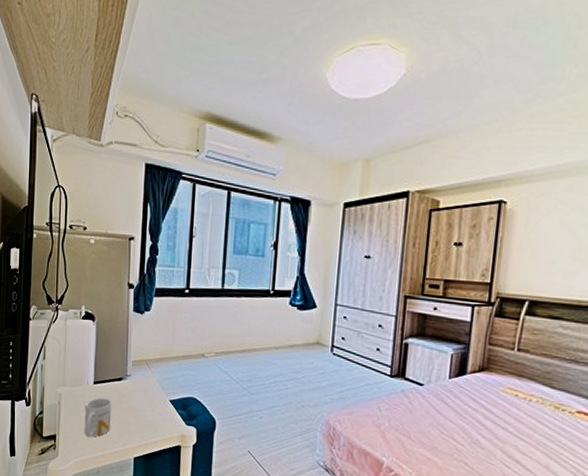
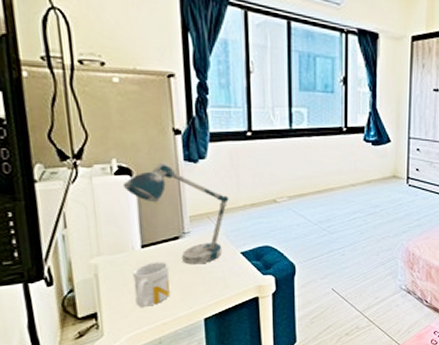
desk lamp: none [86,311,165,406] -> present [122,162,229,265]

